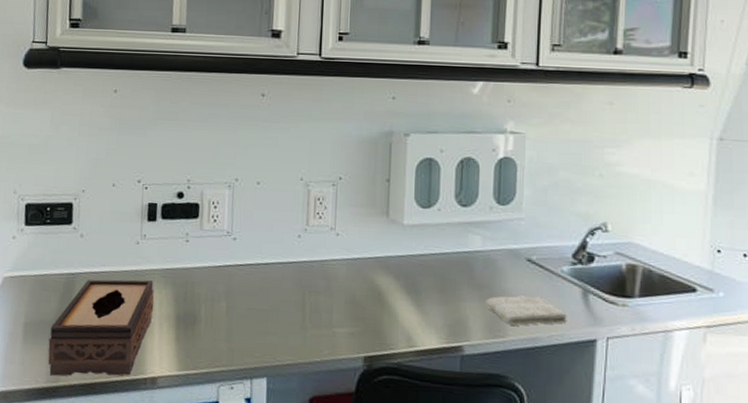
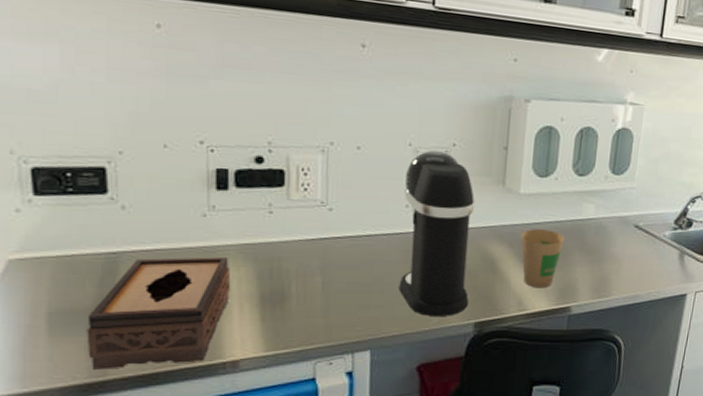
coffee maker: none [292,183,361,348] -> present [399,150,476,317]
paper cup: none [406,261,452,324] -> present [521,229,565,288]
washcloth: present [485,295,567,326] -> none [594,258,665,286]

